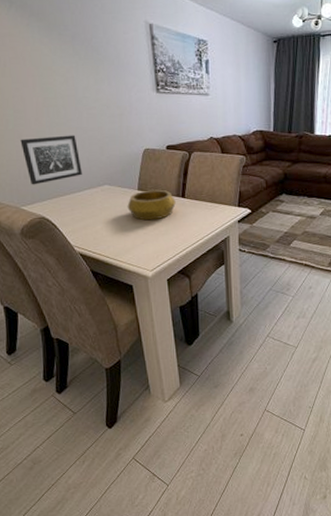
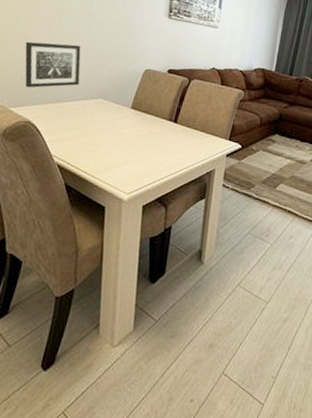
decorative bowl: present [127,189,176,221] -> none [116,110,167,142]

